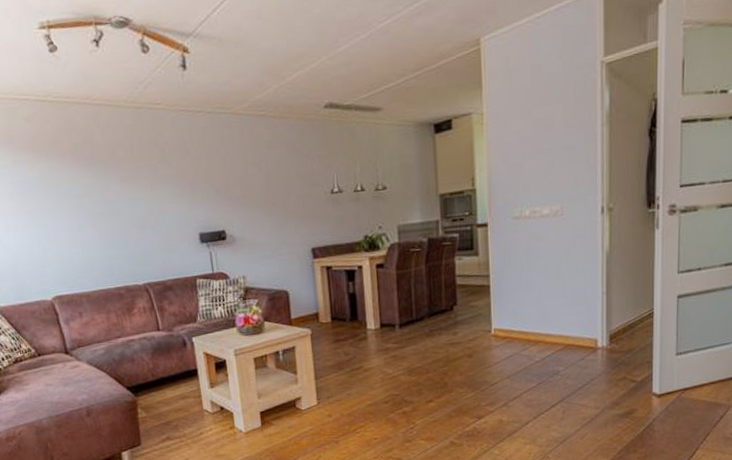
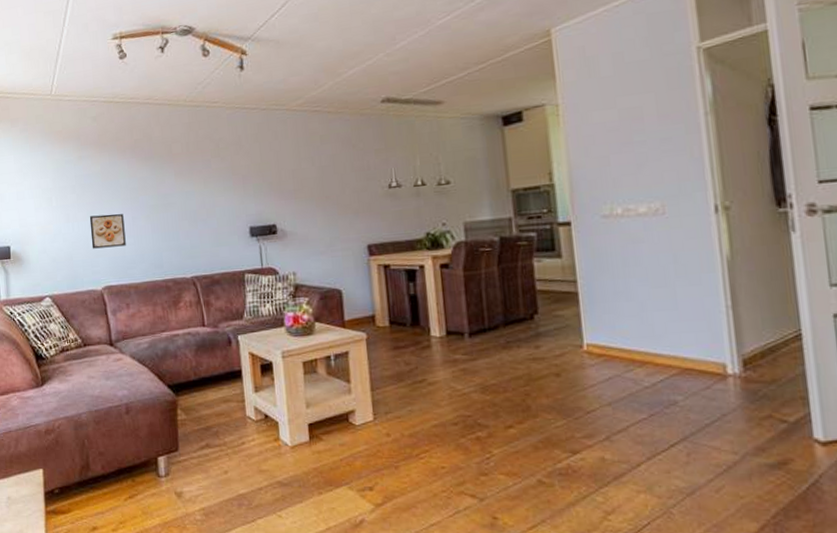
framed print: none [31,222,74,259] -> present [89,213,126,249]

